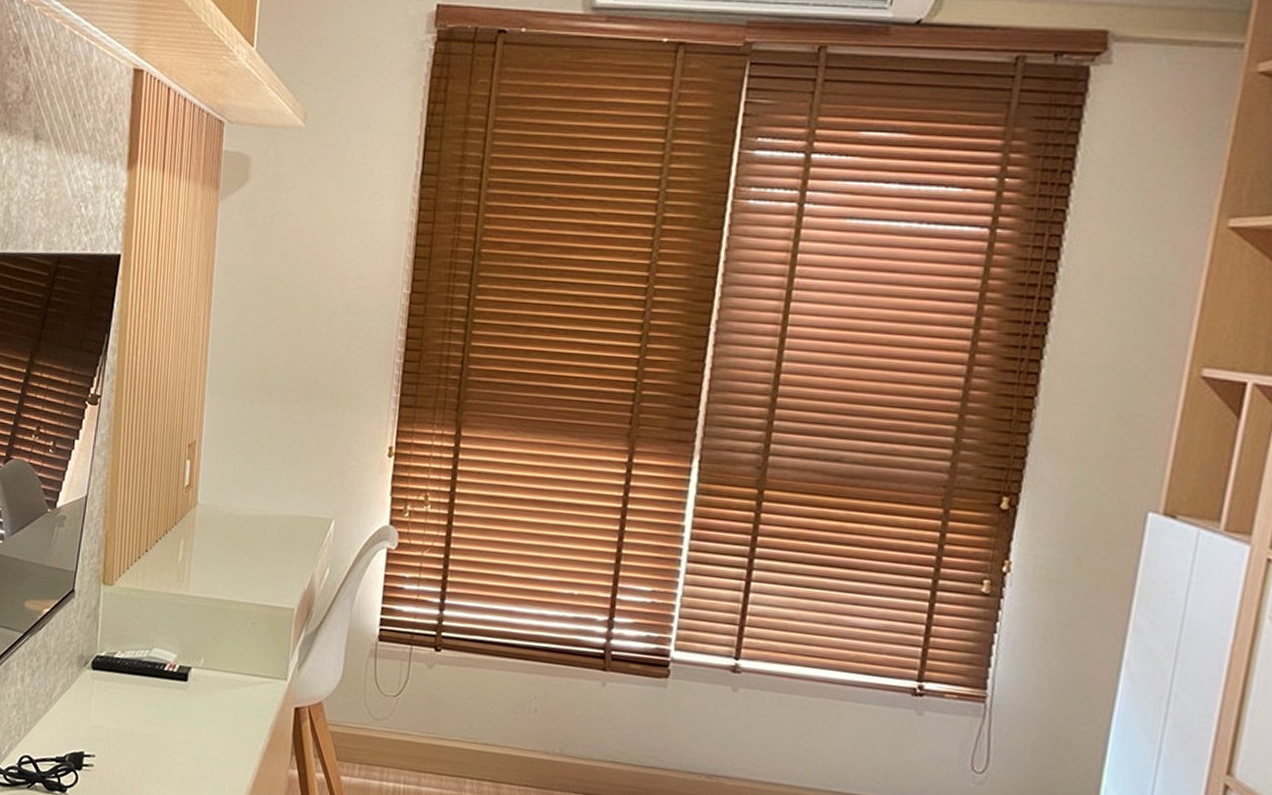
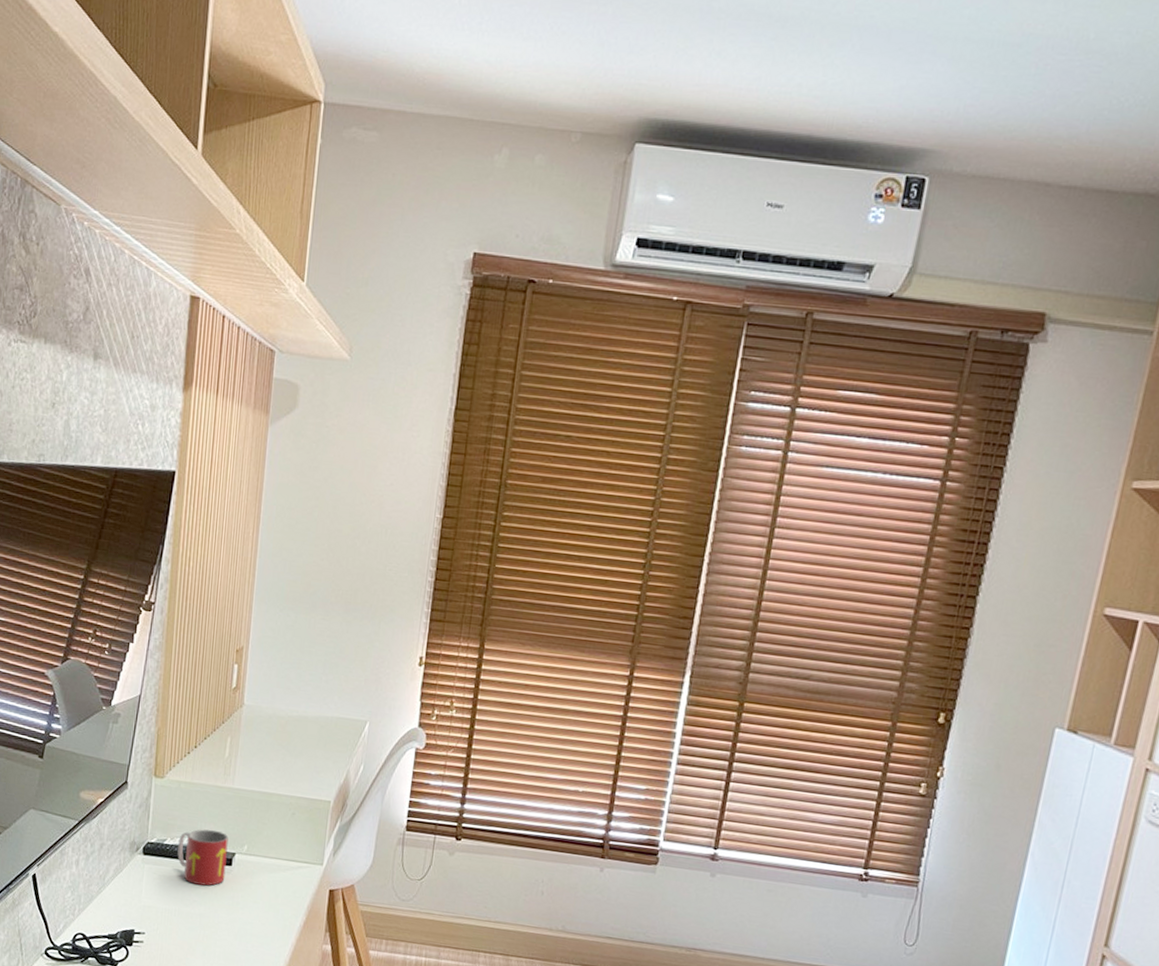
mug: none [129,641,183,704] -> present [177,829,229,886]

